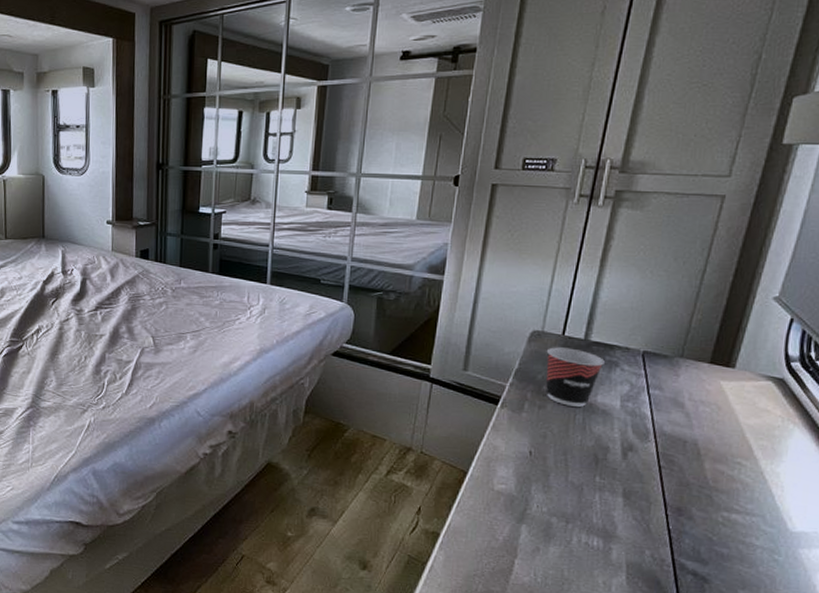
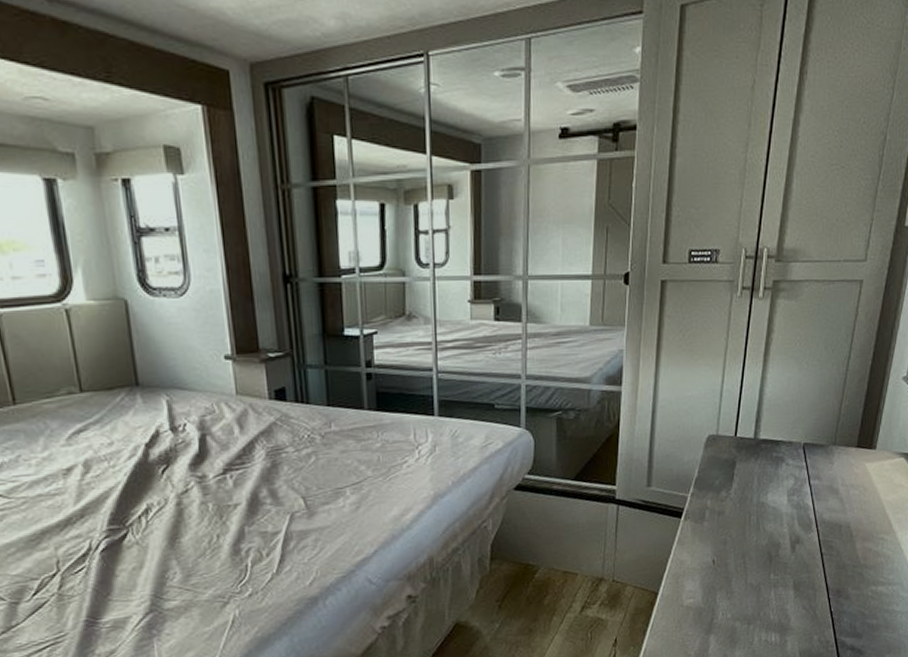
cup: present [546,347,605,407] -> none [721,448,772,508]

